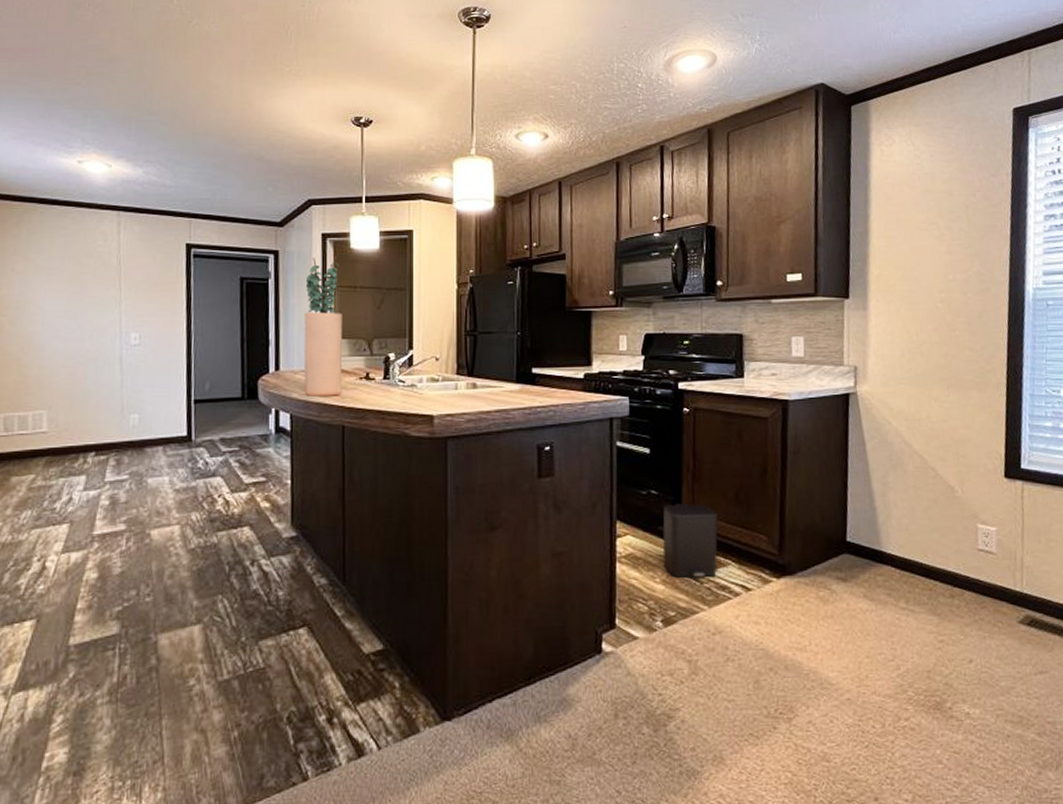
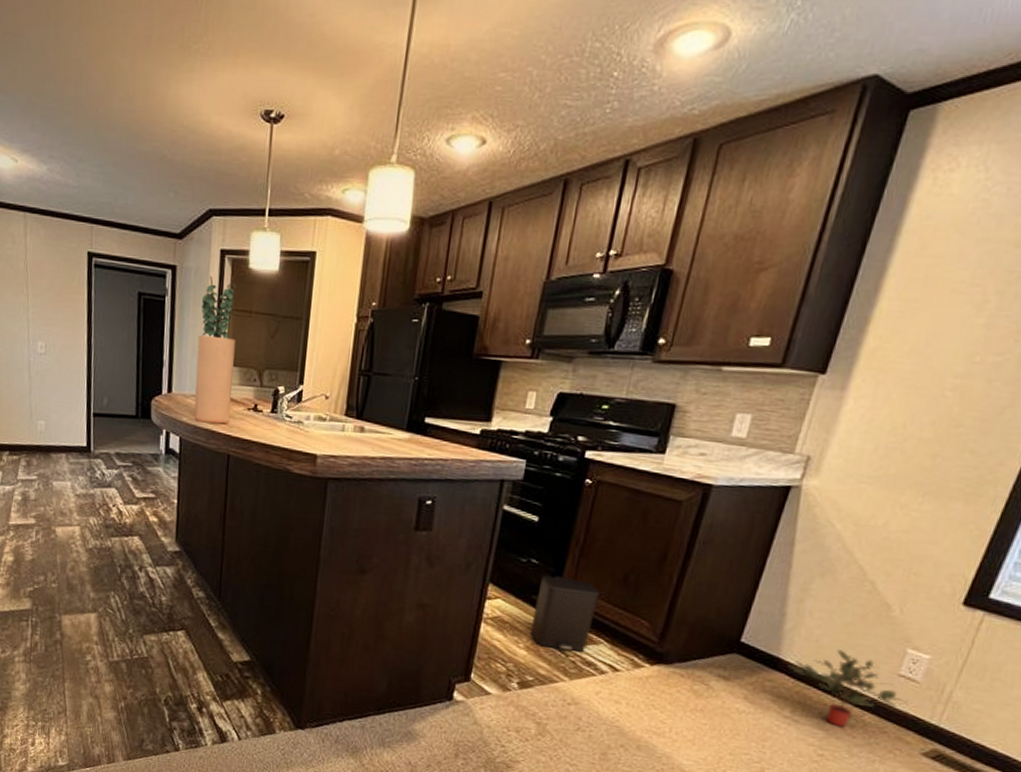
potted plant: none [889,534,994,610] -> present [787,649,909,728]

